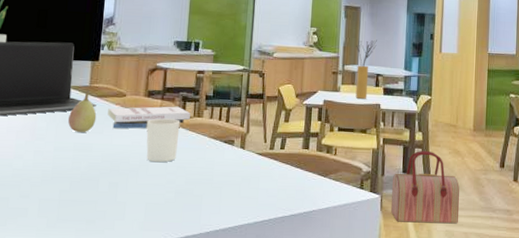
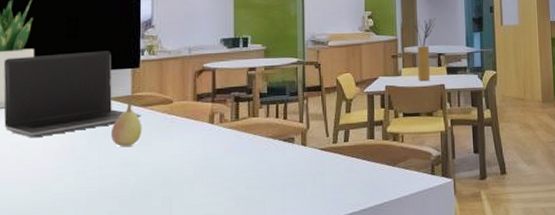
books: present [107,106,190,129] -> none [154,108,245,139]
mug: present [146,118,180,163] -> none [197,121,235,170]
handbag: present [391,150,460,224] -> none [463,127,535,205]

